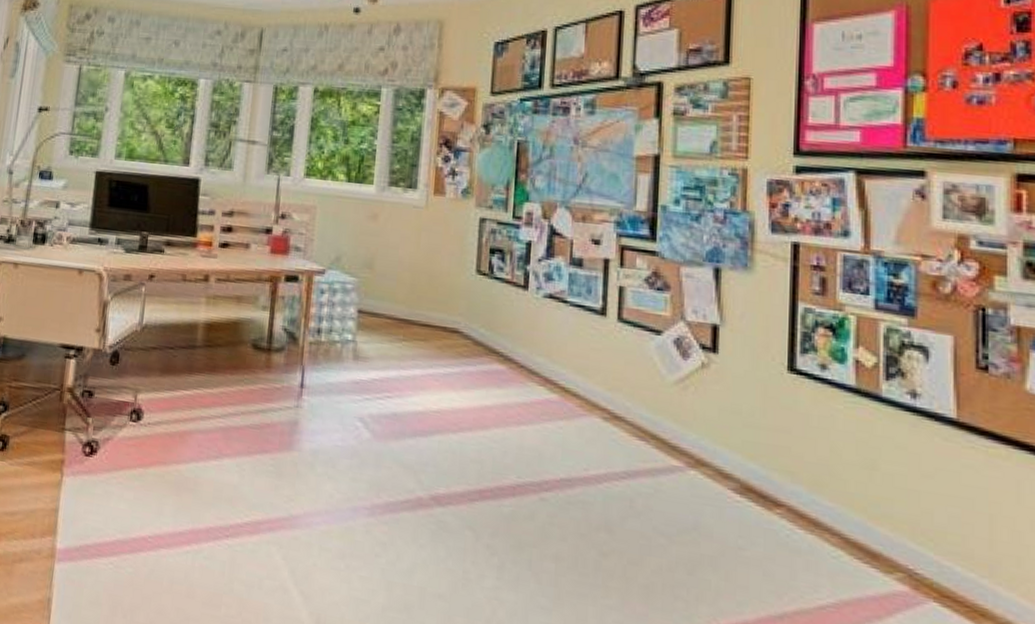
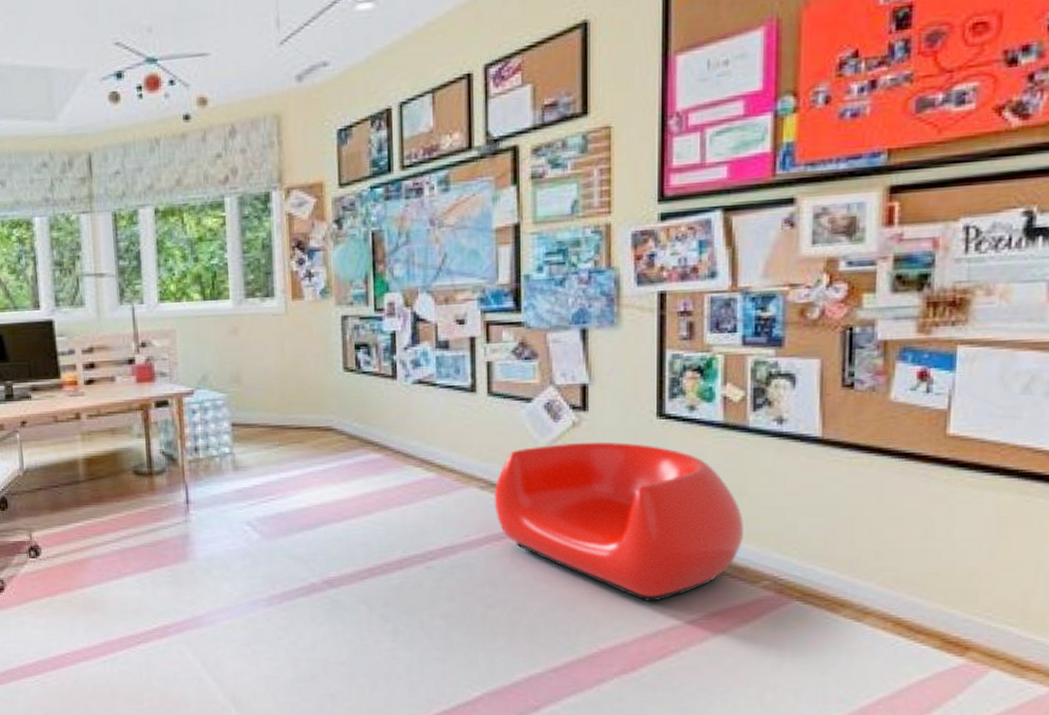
bean bag chair: none [616,382,877,578] -> present [494,441,745,602]

